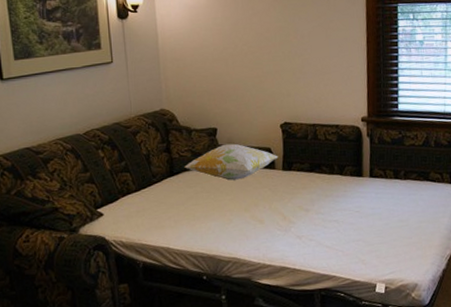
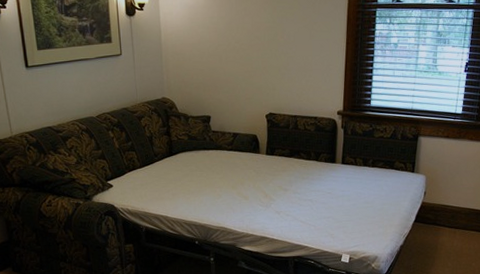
decorative pillow: present [184,143,279,181] -> none [182,130,263,162]

